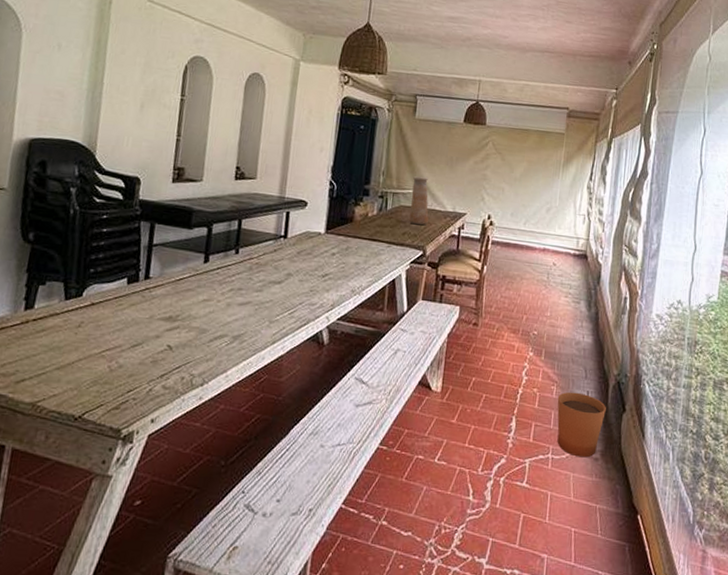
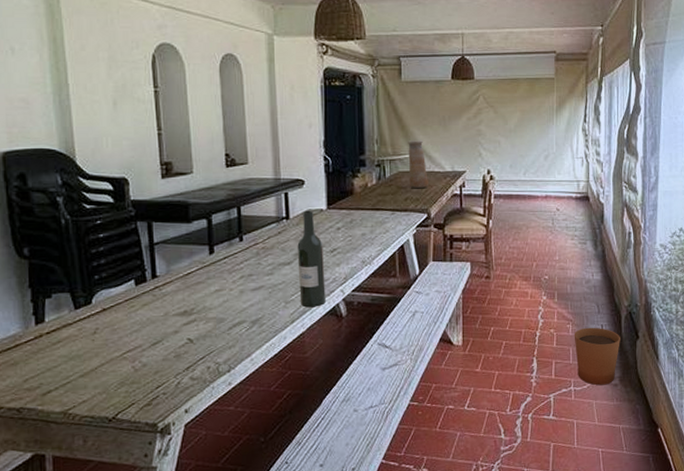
wine bottle: none [284,231,316,331] -> present [297,210,326,308]

